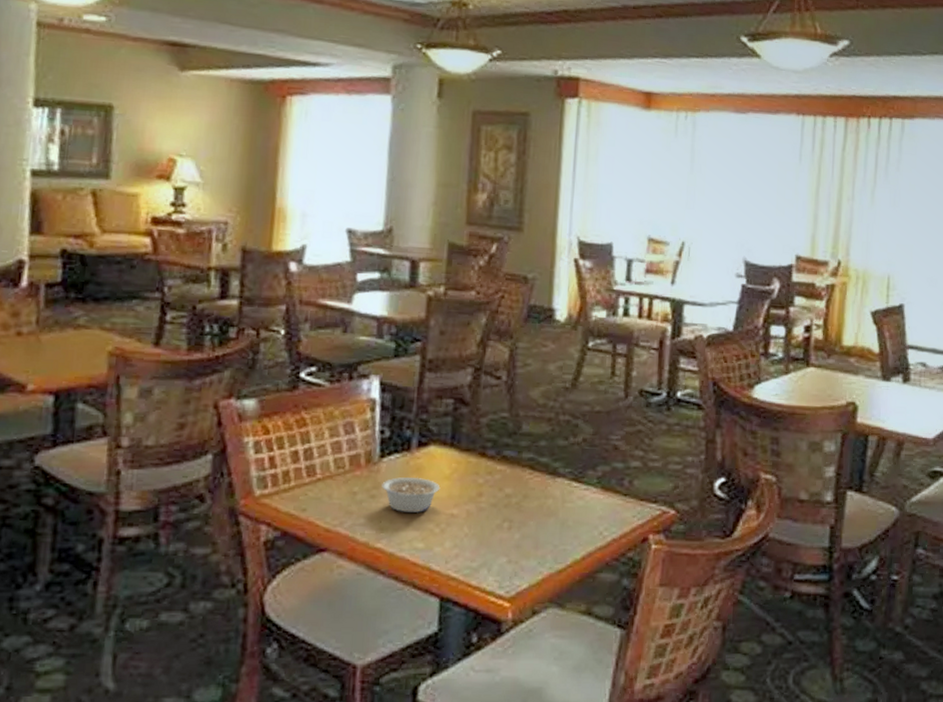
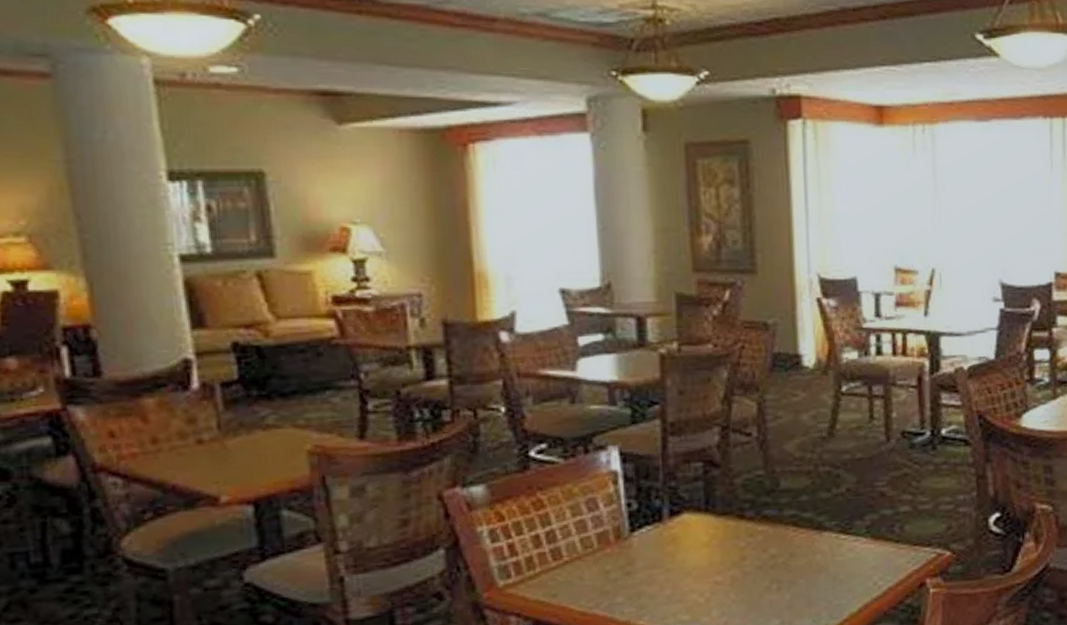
legume: present [382,477,440,512] -> none [636,547,700,586]

